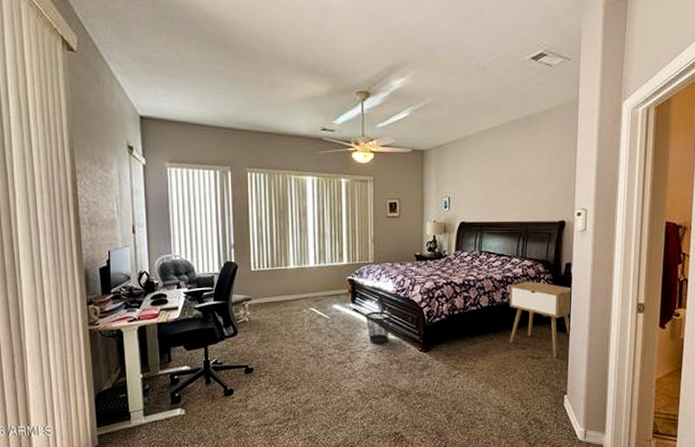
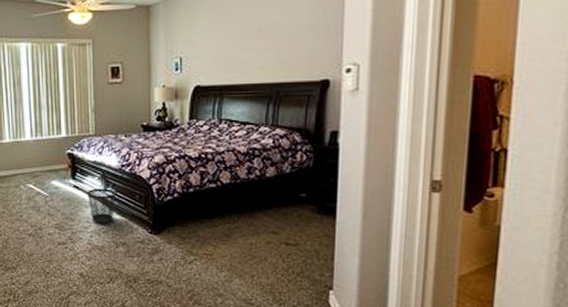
nightstand: present [509,281,573,358] -> none [257,153,341,246]

